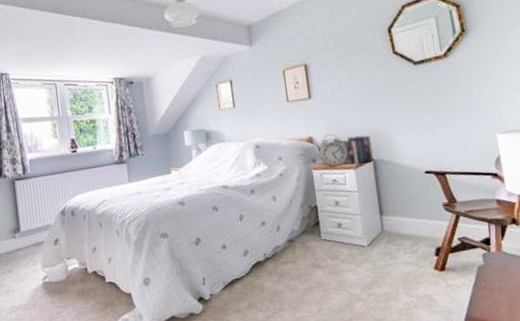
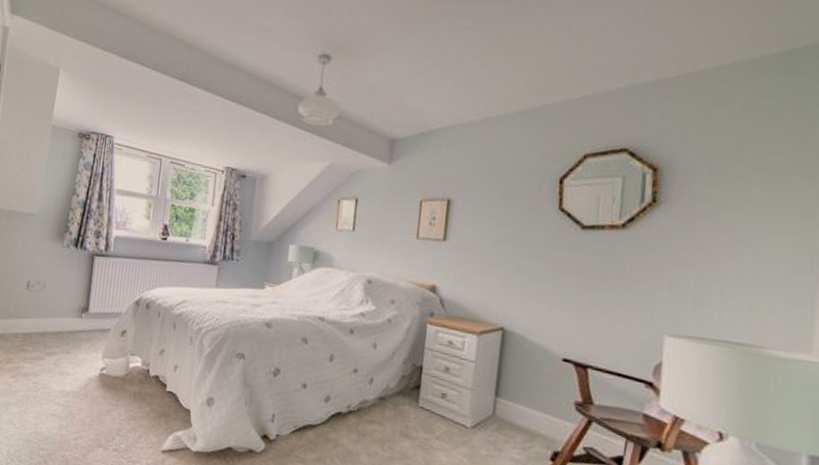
alarm clock: present [319,134,347,167] -> none [439,287,474,327]
books: present [341,135,374,165] -> none [467,296,506,332]

